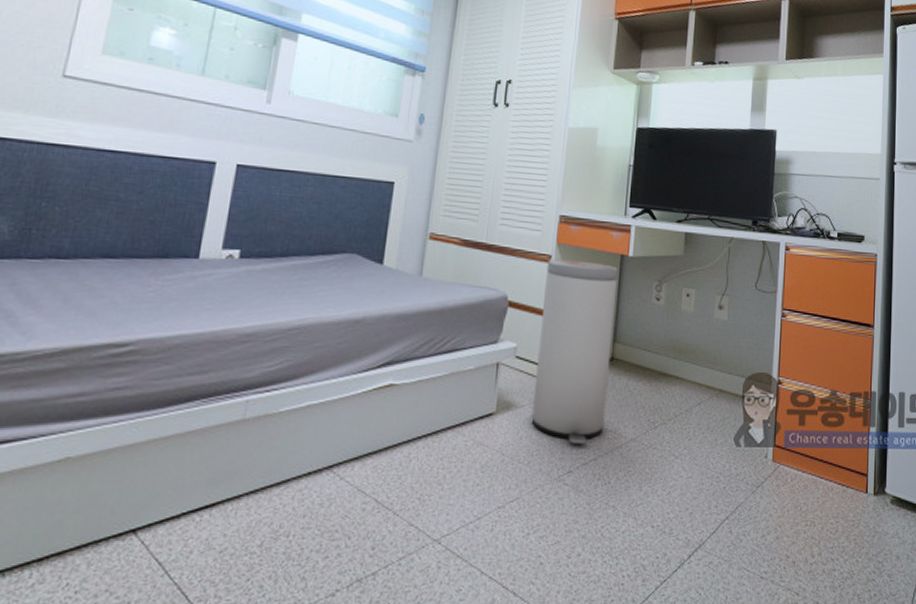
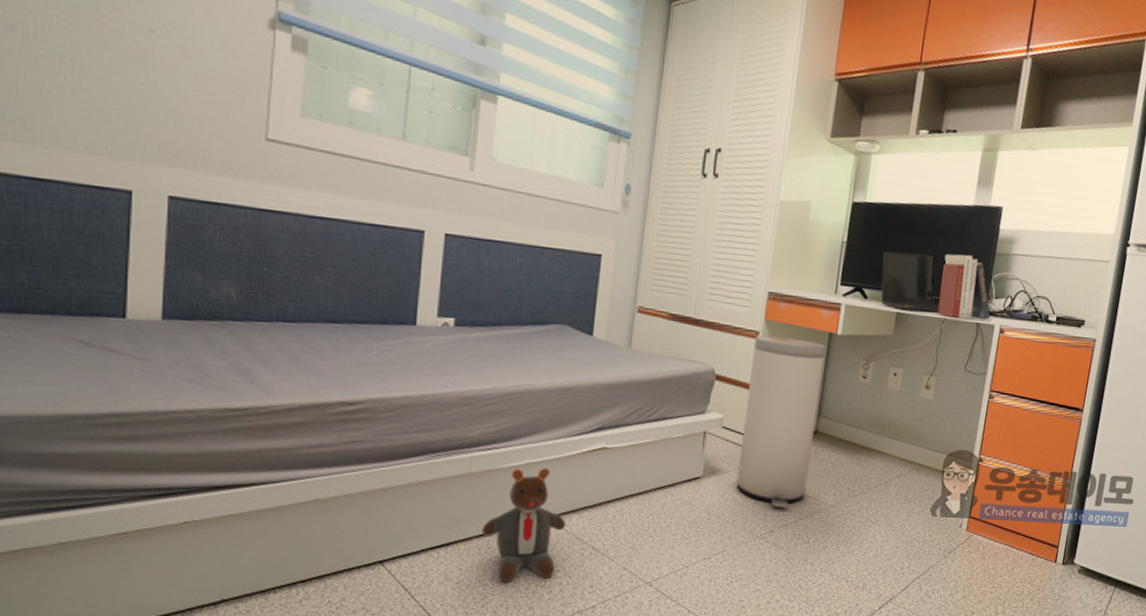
teddy bear: none [252,410,347,549] -> present [482,468,566,583]
laptop: none [668,173,728,232] -> present [881,251,946,313]
books: none [724,174,775,238] -> present [937,254,991,321]

